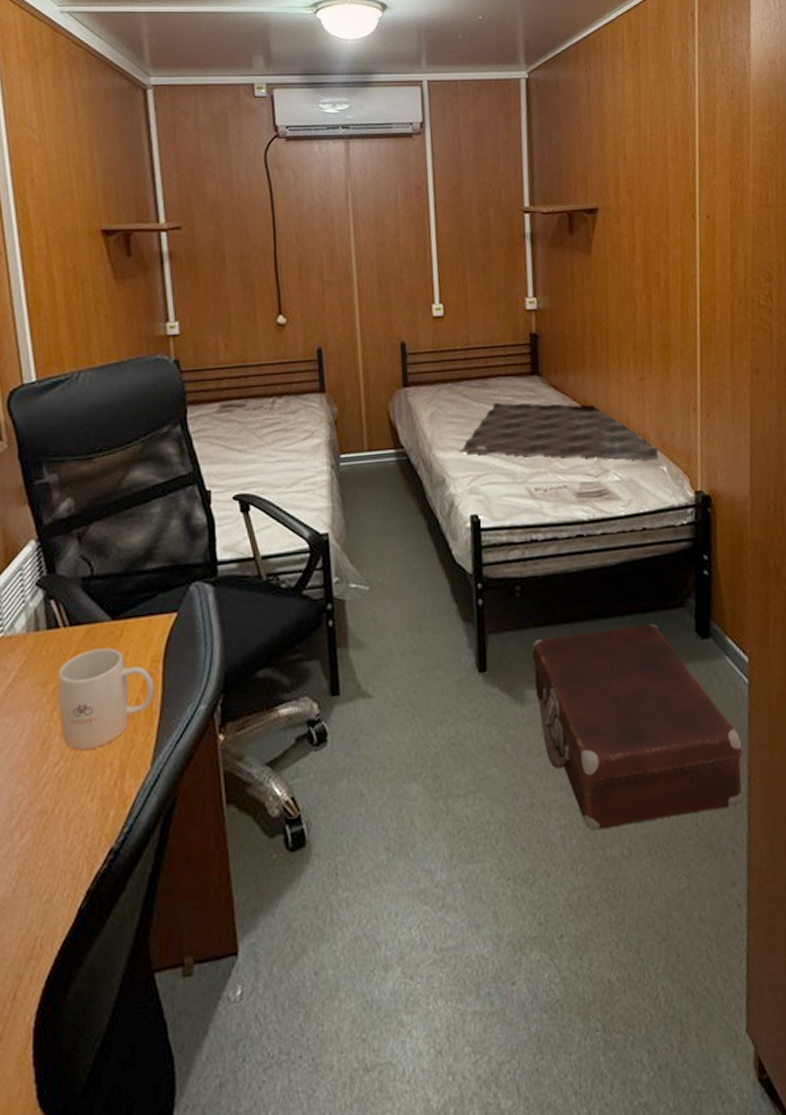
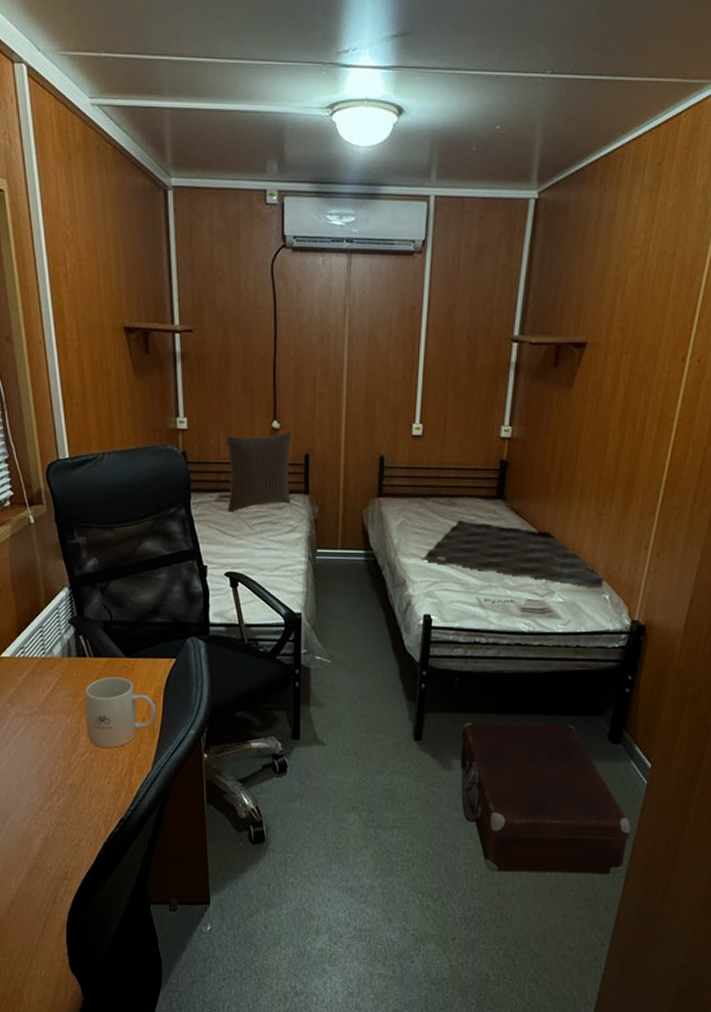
pillow: none [226,325,305,424] -> present [226,431,291,513]

